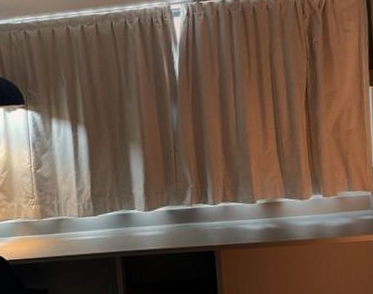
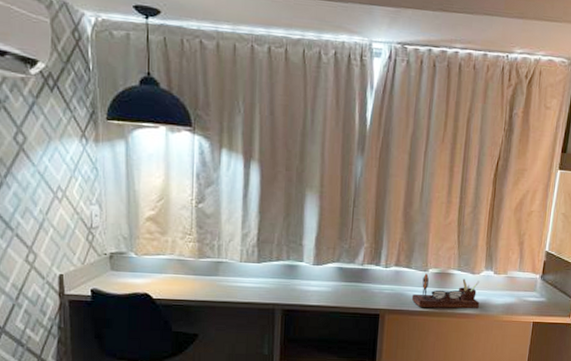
desk organizer: none [243,205,314,240] -> present [411,273,480,309]

